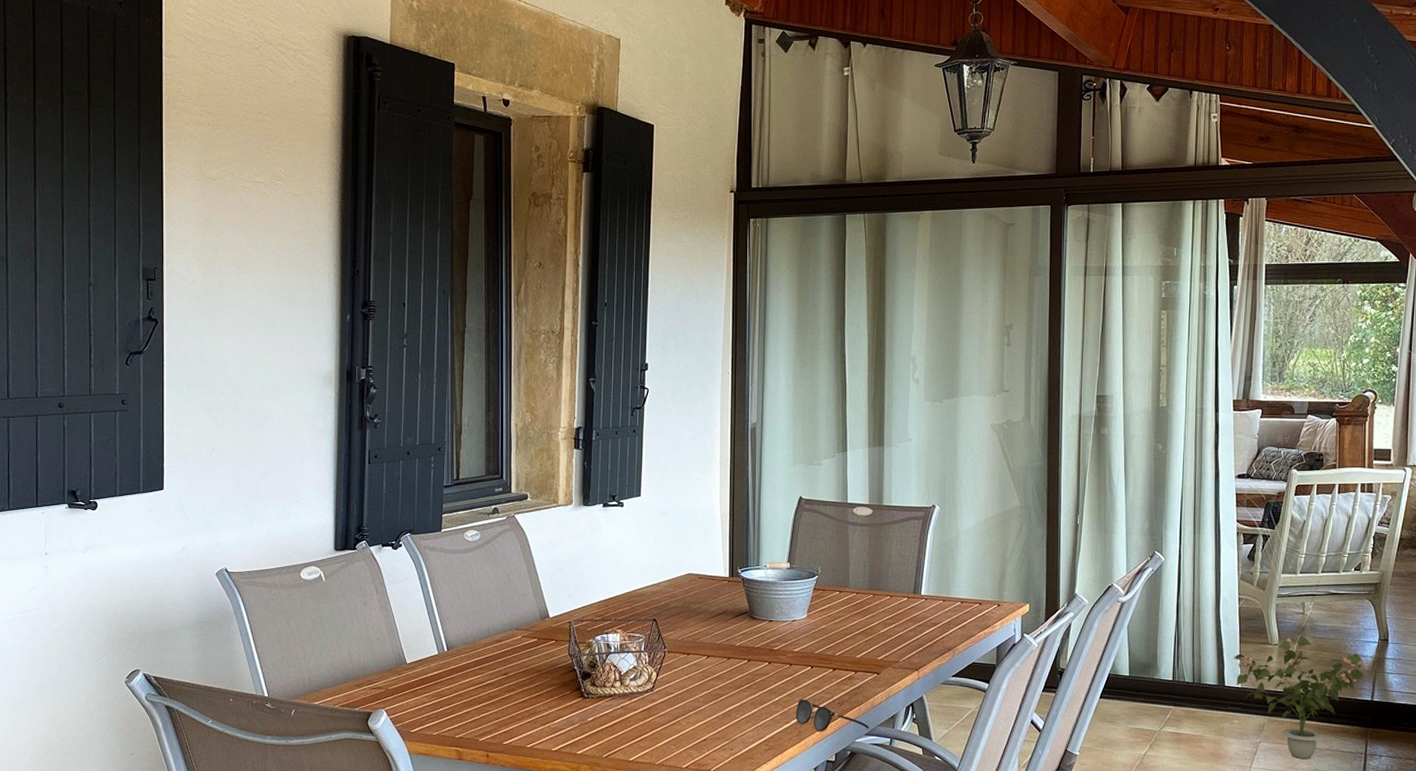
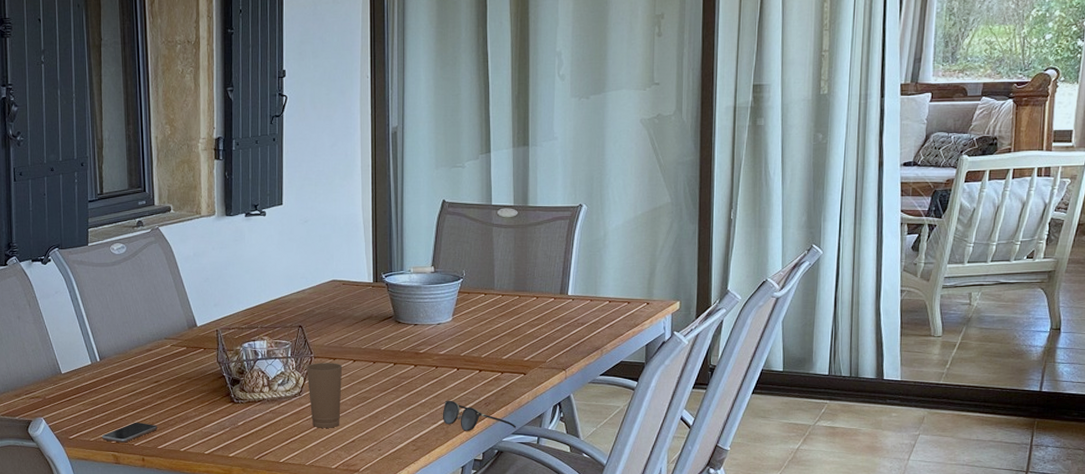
mobile phone: none [445,716,504,738] -> present [102,422,157,443]
cup: none [659,657,696,726] -> present [306,363,343,428]
potted plant: present [1233,635,1368,760] -> none [893,326,1038,451]

